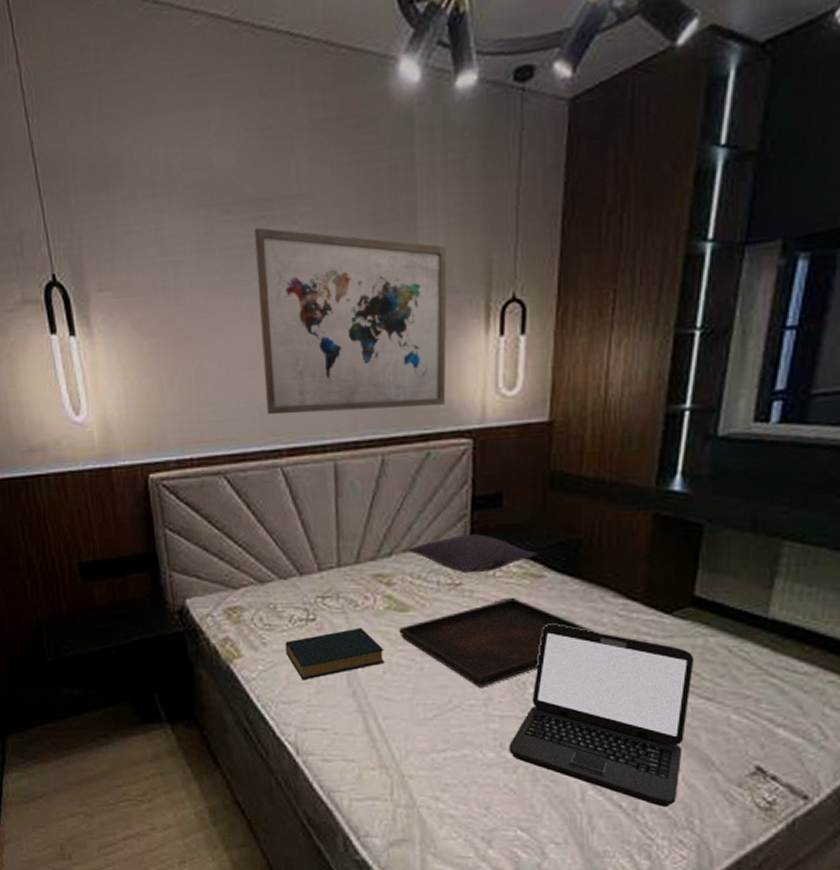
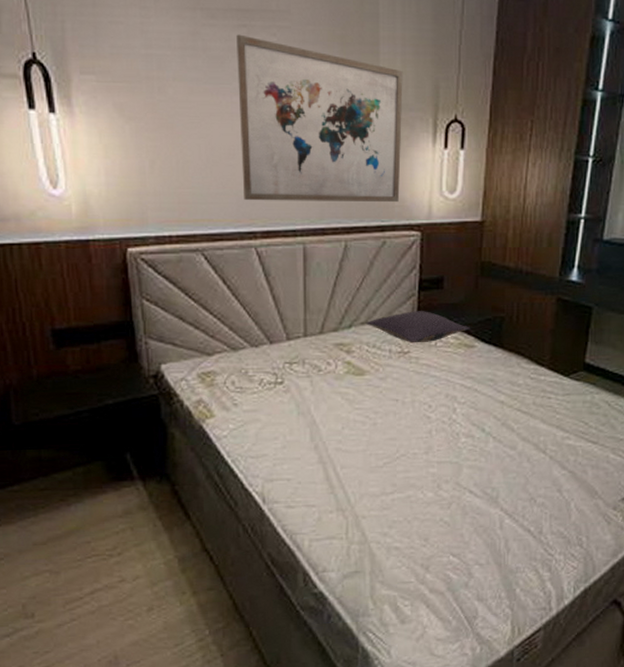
hardback book: present [285,627,385,681] -> none [255,389,343,437]
serving tray: present [399,598,598,687] -> none [356,364,515,439]
laptop: present [509,623,695,807] -> none [445,385,585,529]

